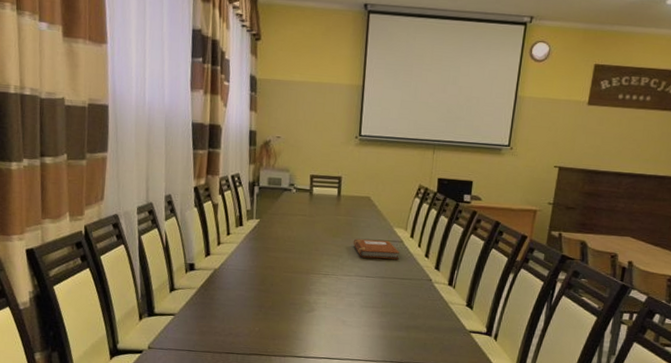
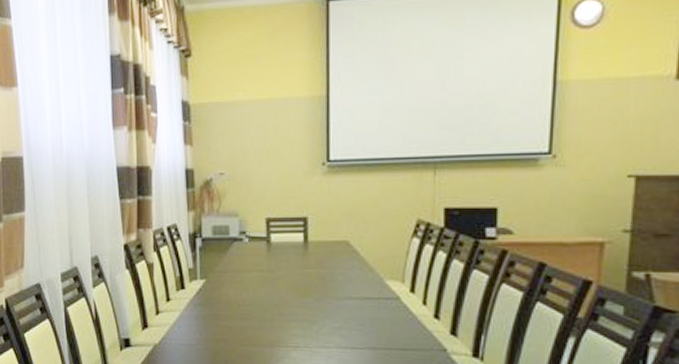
notebook: present [353,239,399,260] -> none [329,297,396,324]

